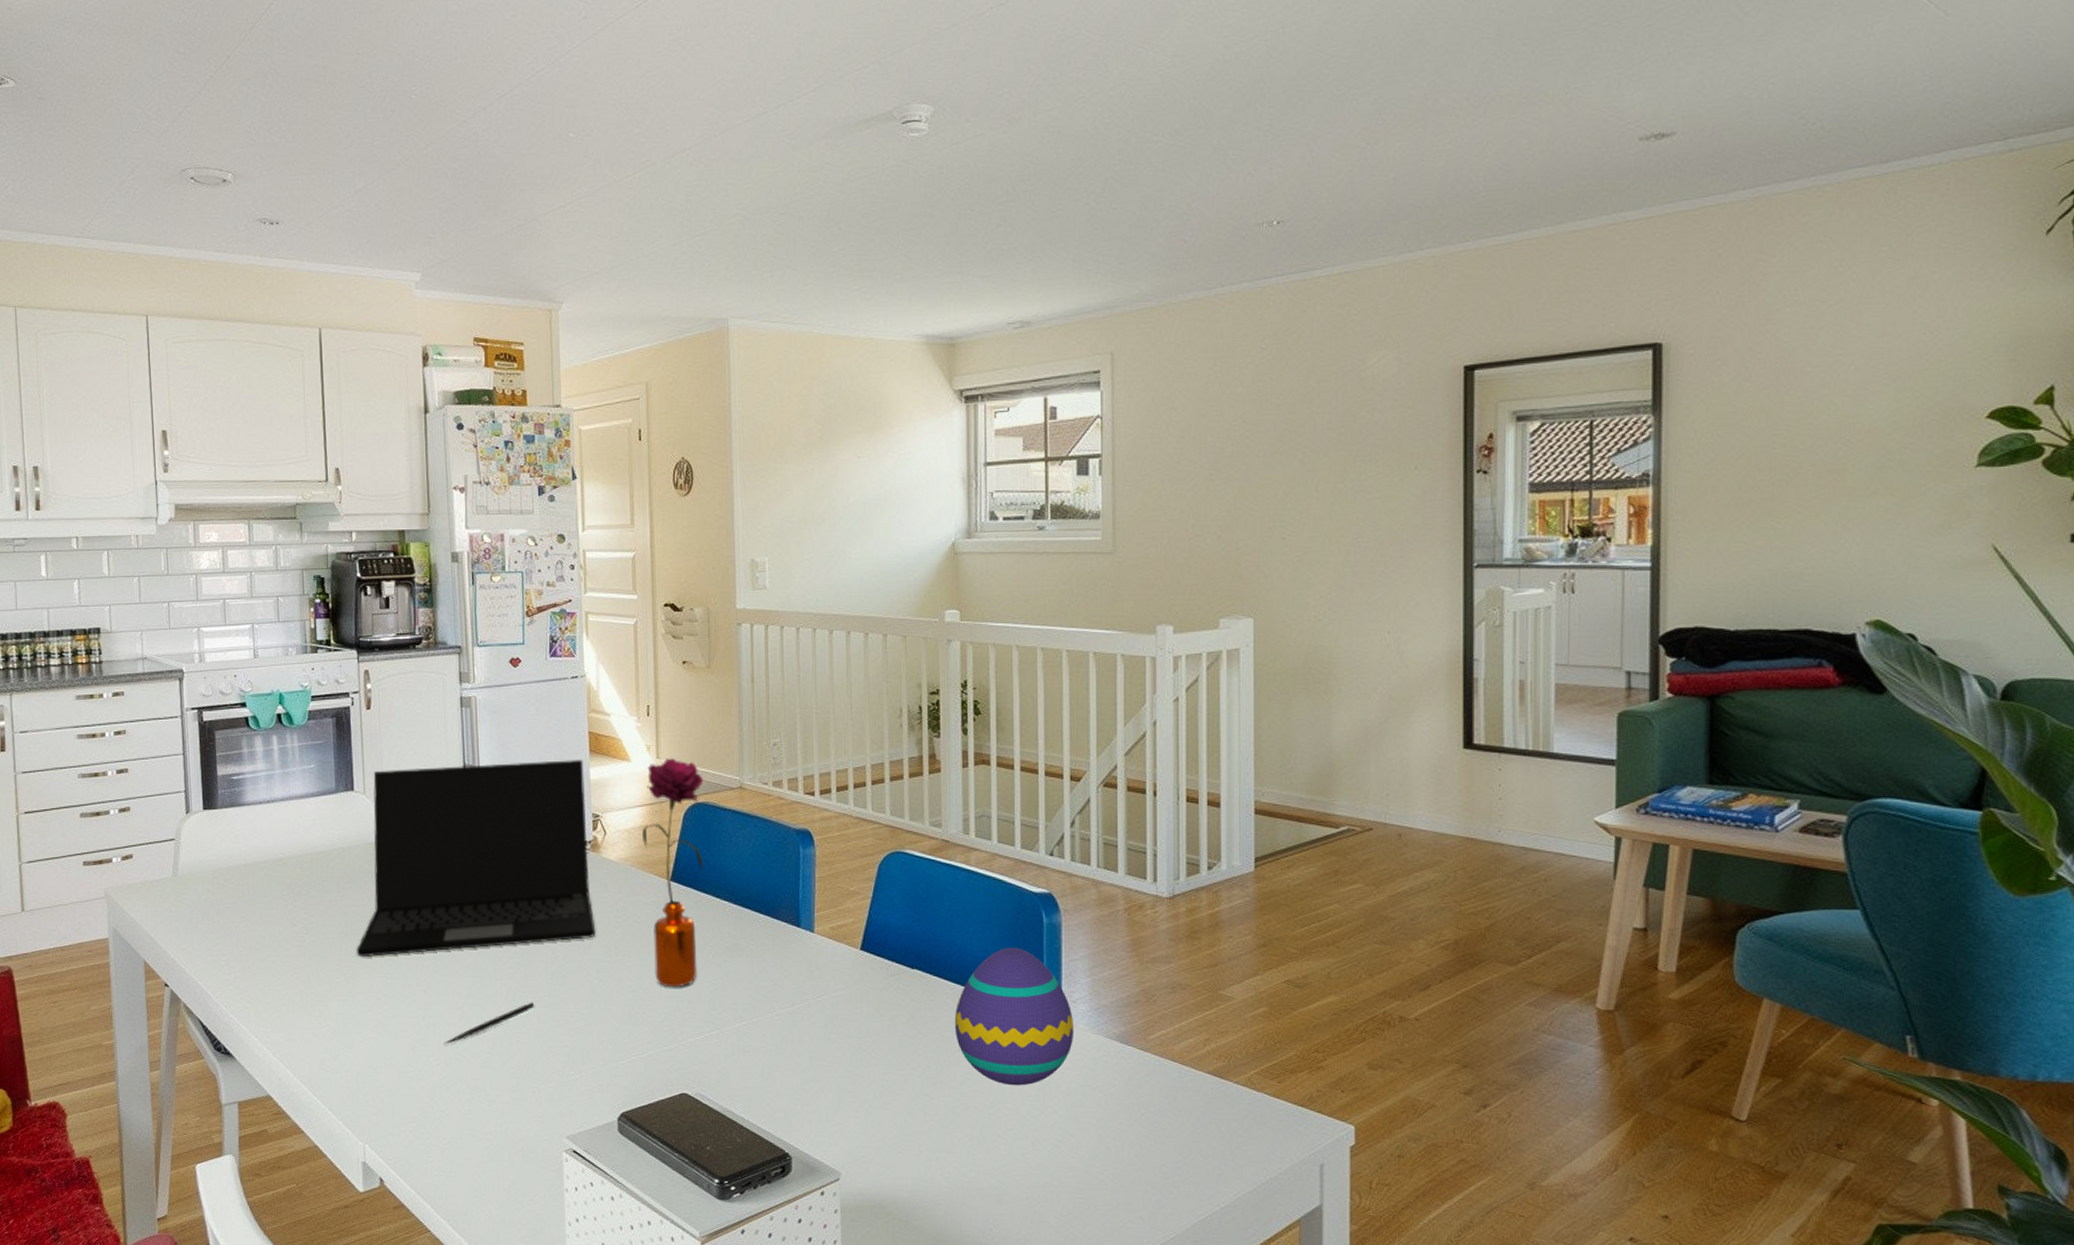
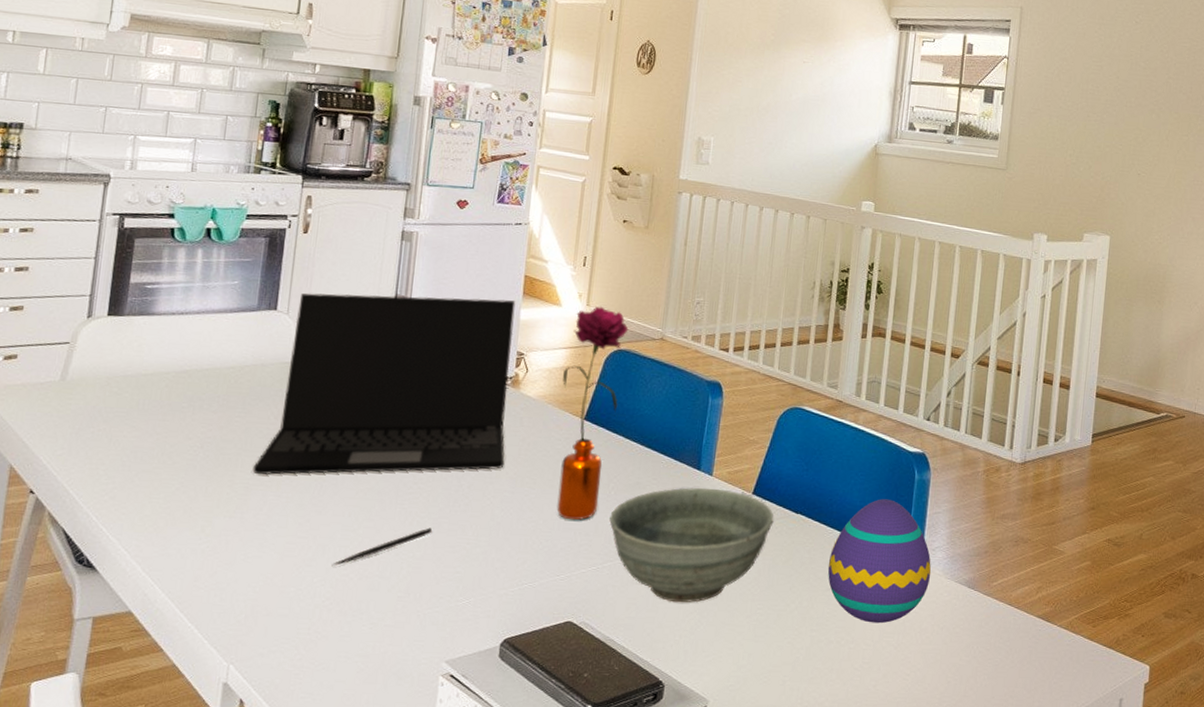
bowl: none [711,946,888,1070] -> present [609,487,774,603]

